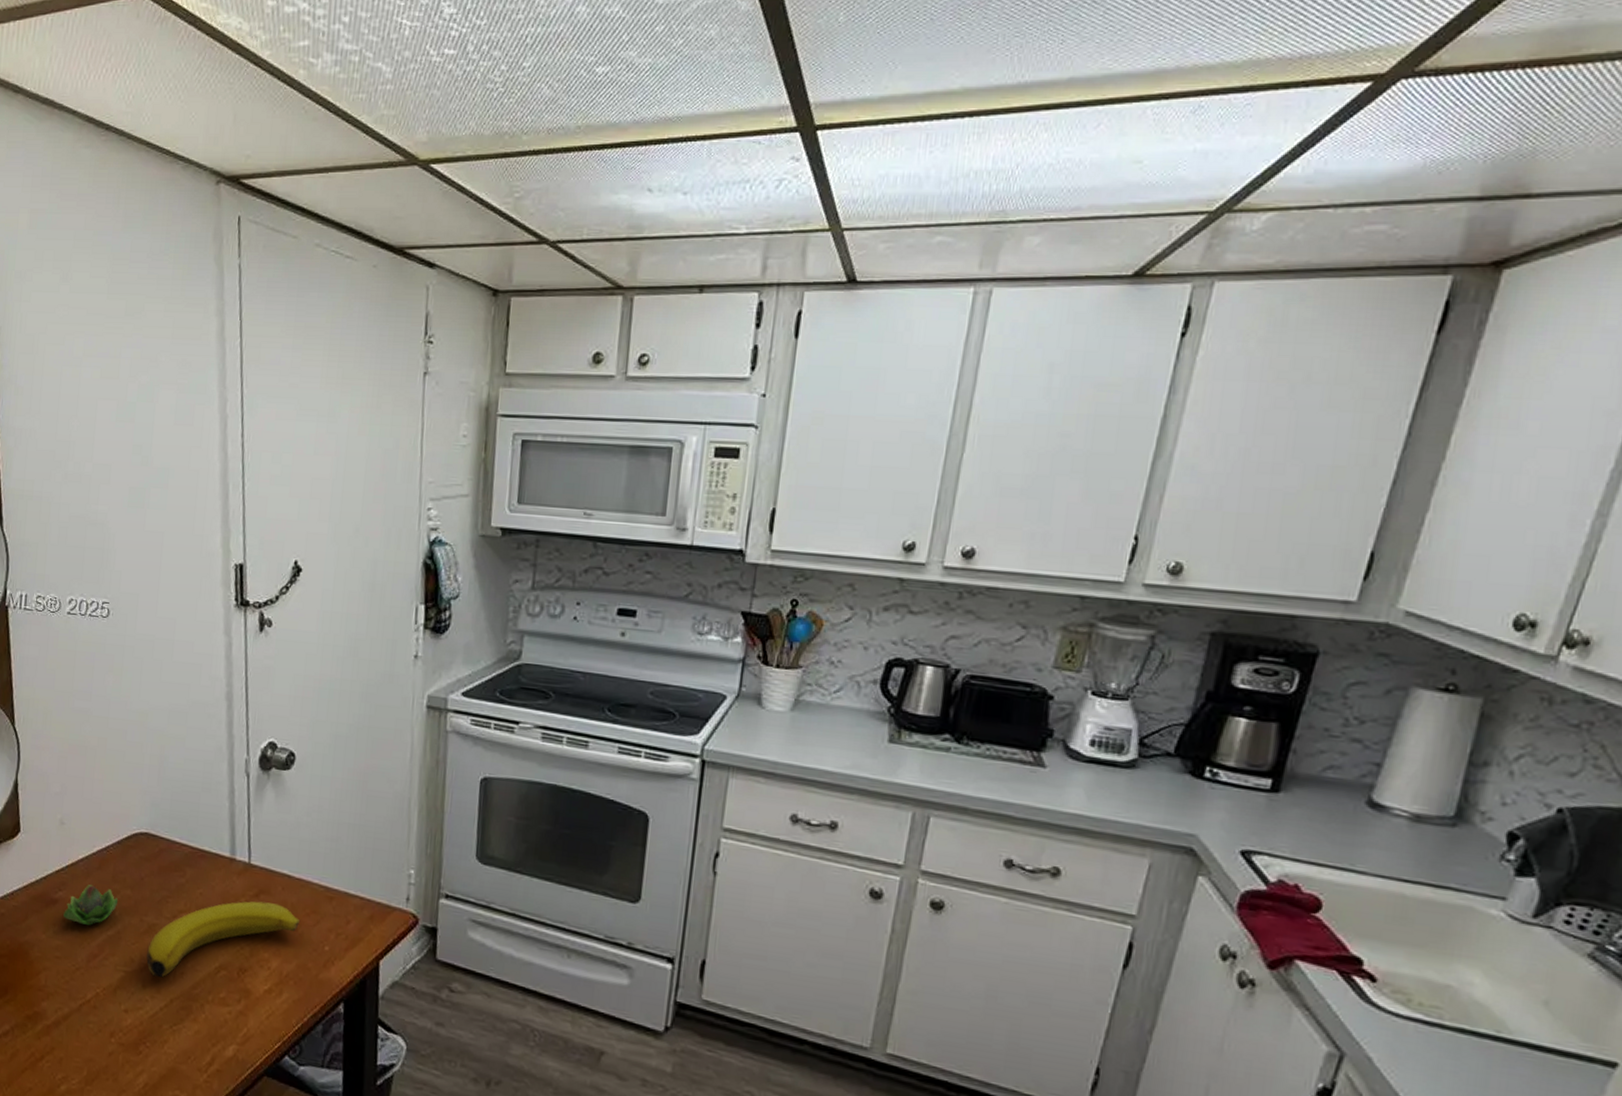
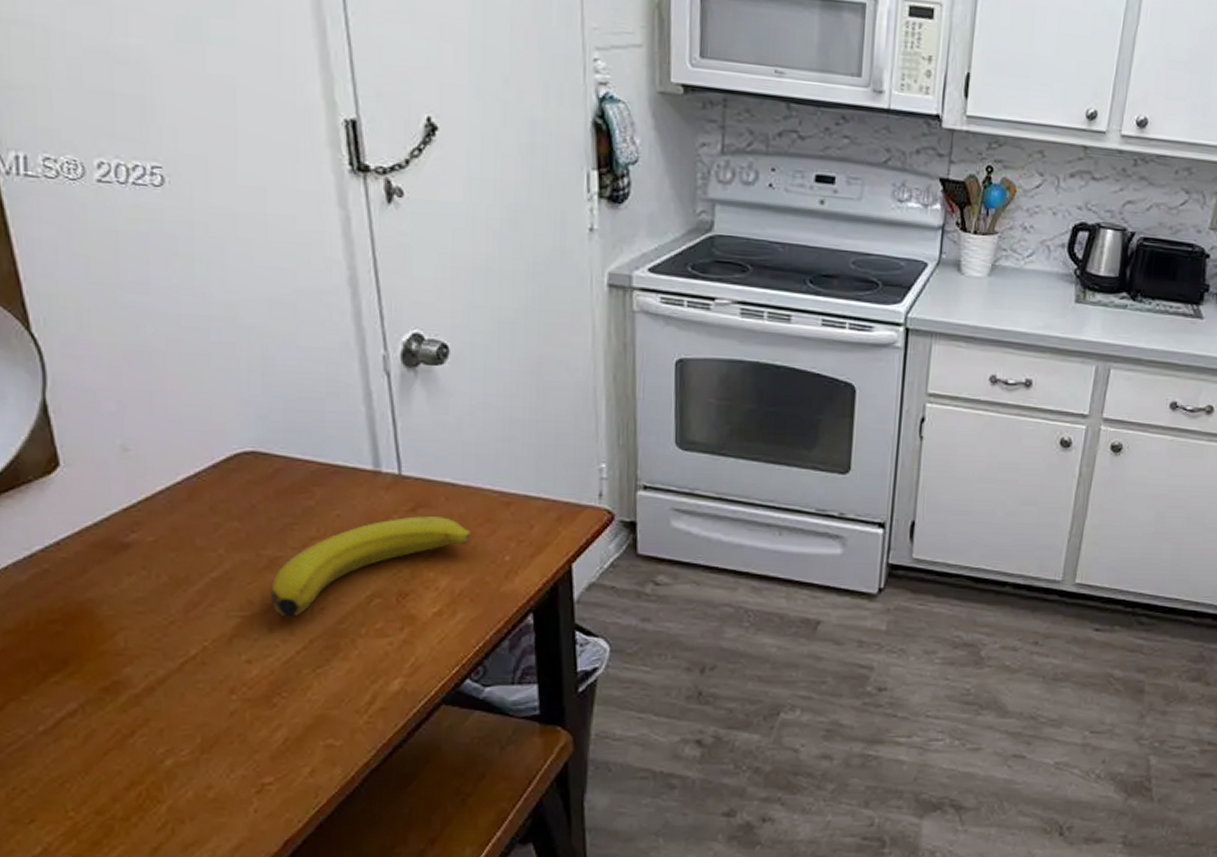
fruit: present [63,884,119,925] -> none [142,521,222,569]

